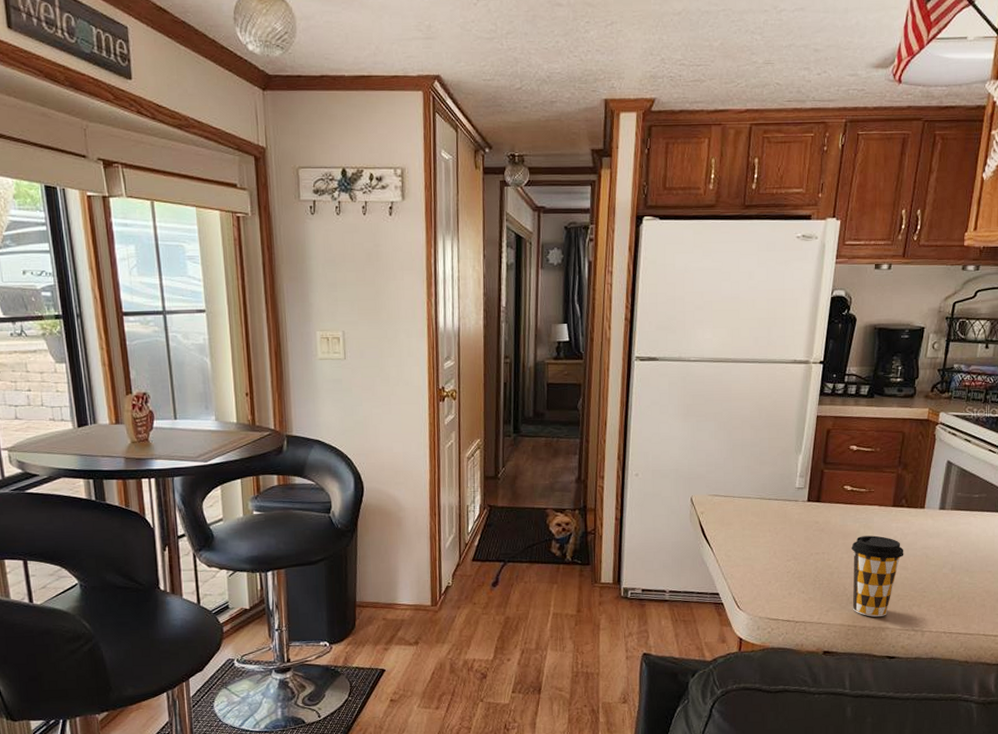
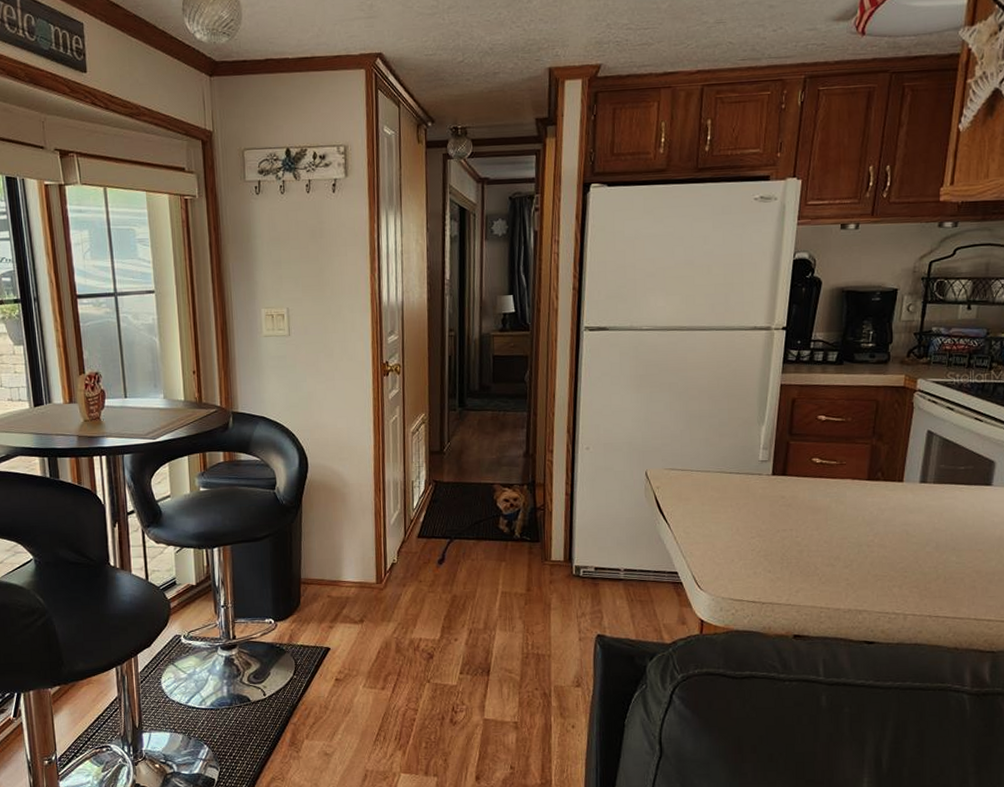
coffee cup: present [851,535,904,617] -> none [822,511,882,598]

